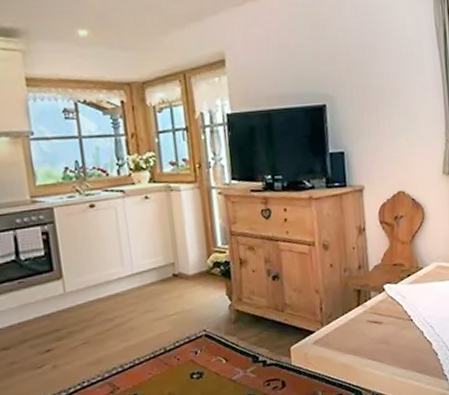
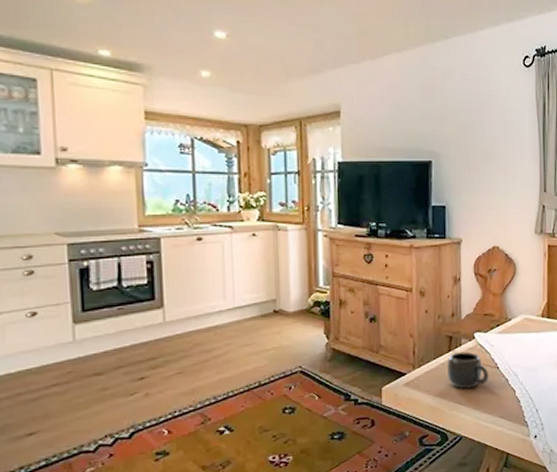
mug: none [357,305,402,344] -> present [447,352,488,389]

